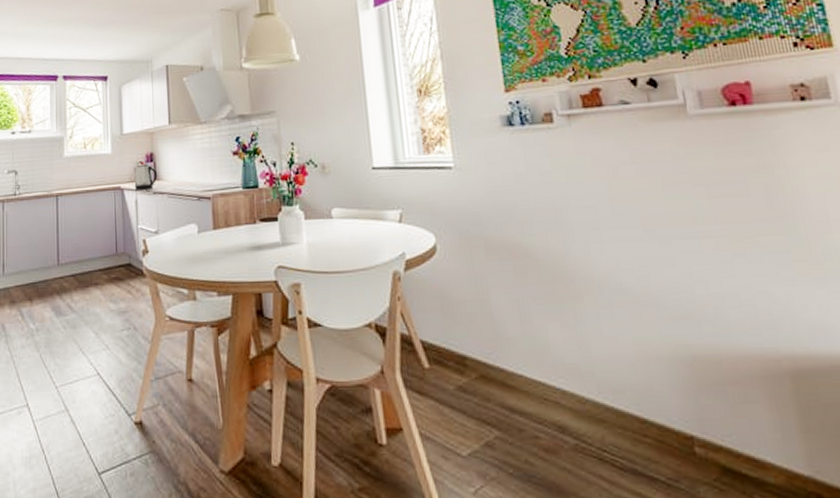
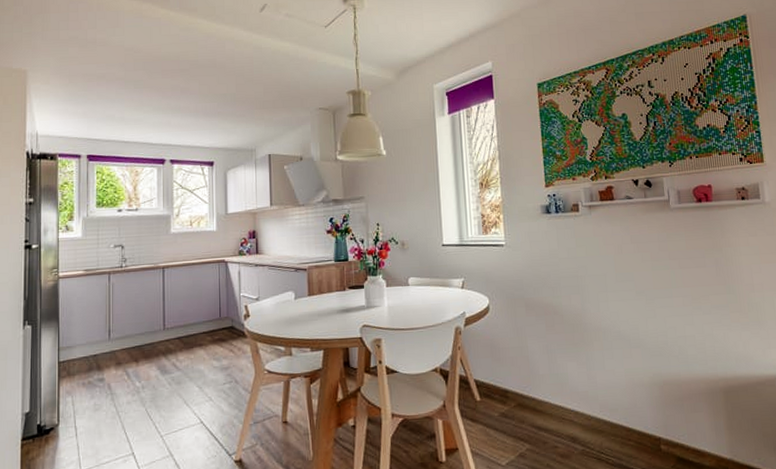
kettle: present [133,164,158,192] -> none [237,240,260,264]

